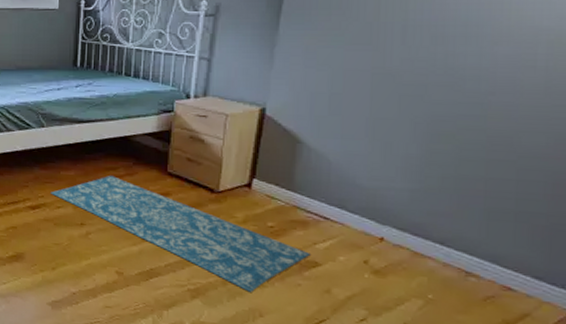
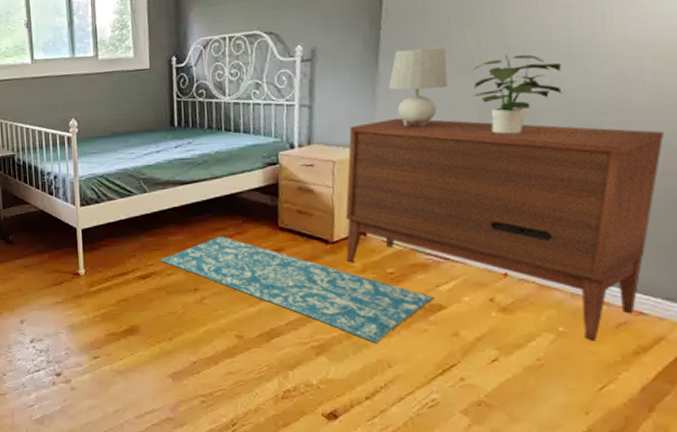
dresser: none [230,78,551,311] -> present [345,117,665,341]
table lamp: none [287,13,345,89] -> present [388,47,448,126]
potted plant: none [368,28,456,105] -> present [473,54,563,135]

